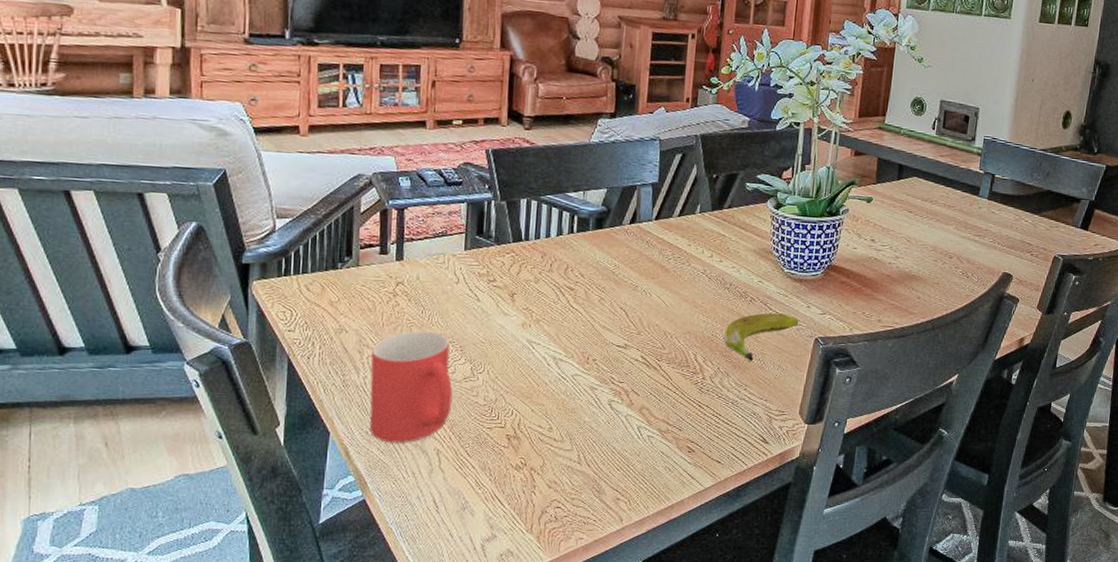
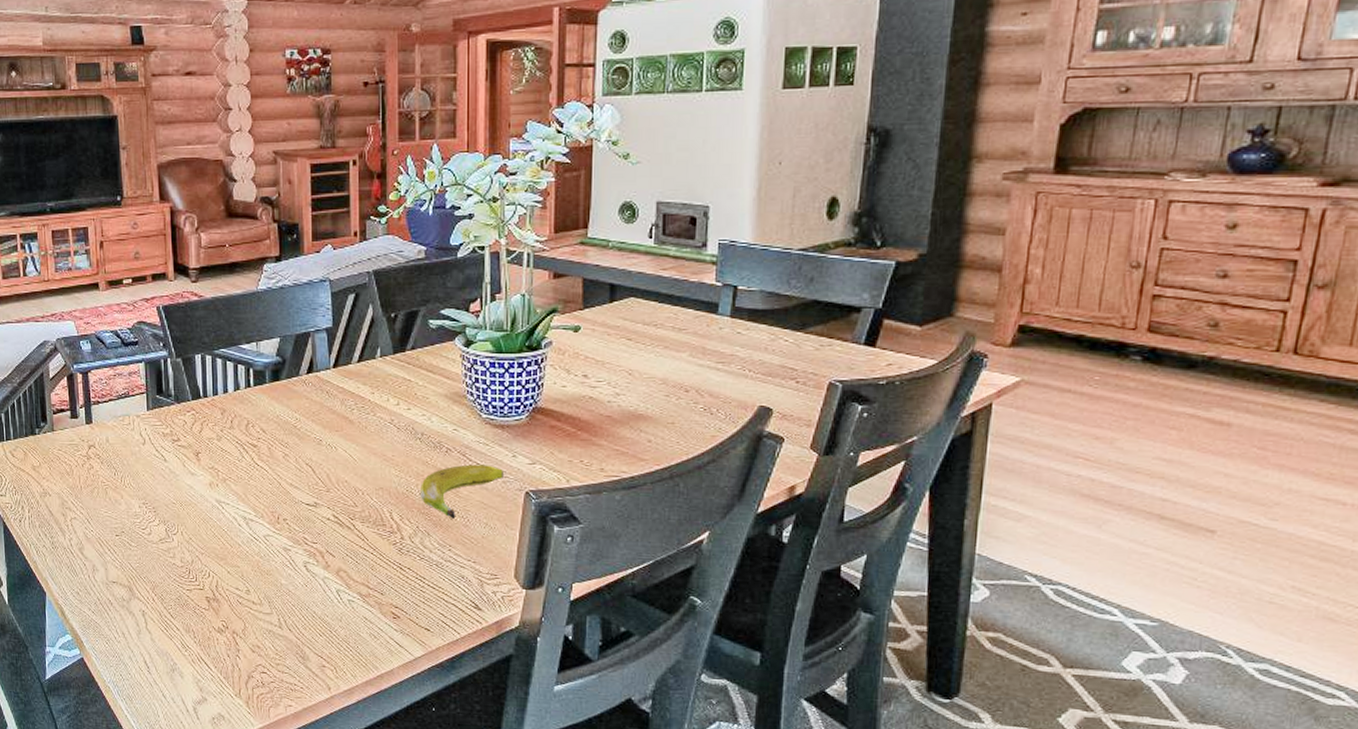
mug: present [369,331,453,443] -> none [73,493,151,604]

